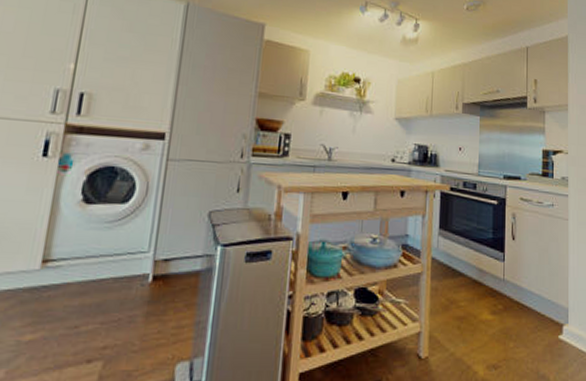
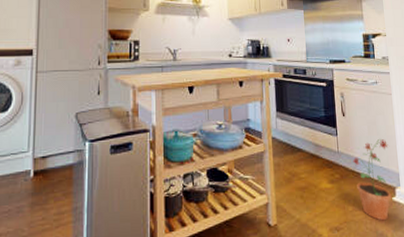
potted plant: none [519,269,560,361] -> present [352,139,391,221]

